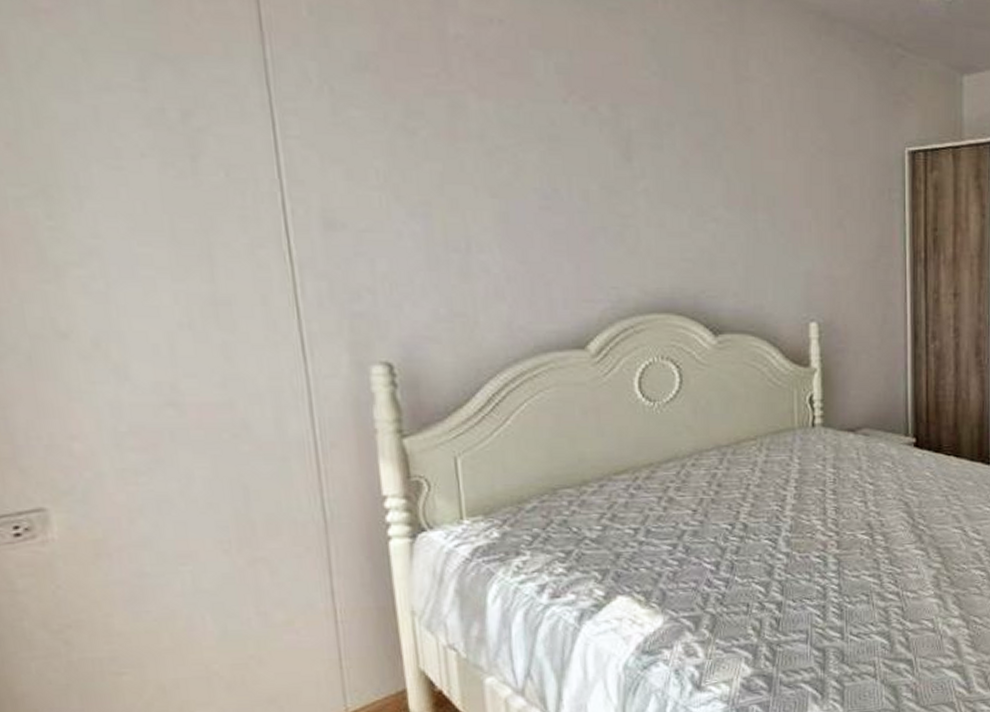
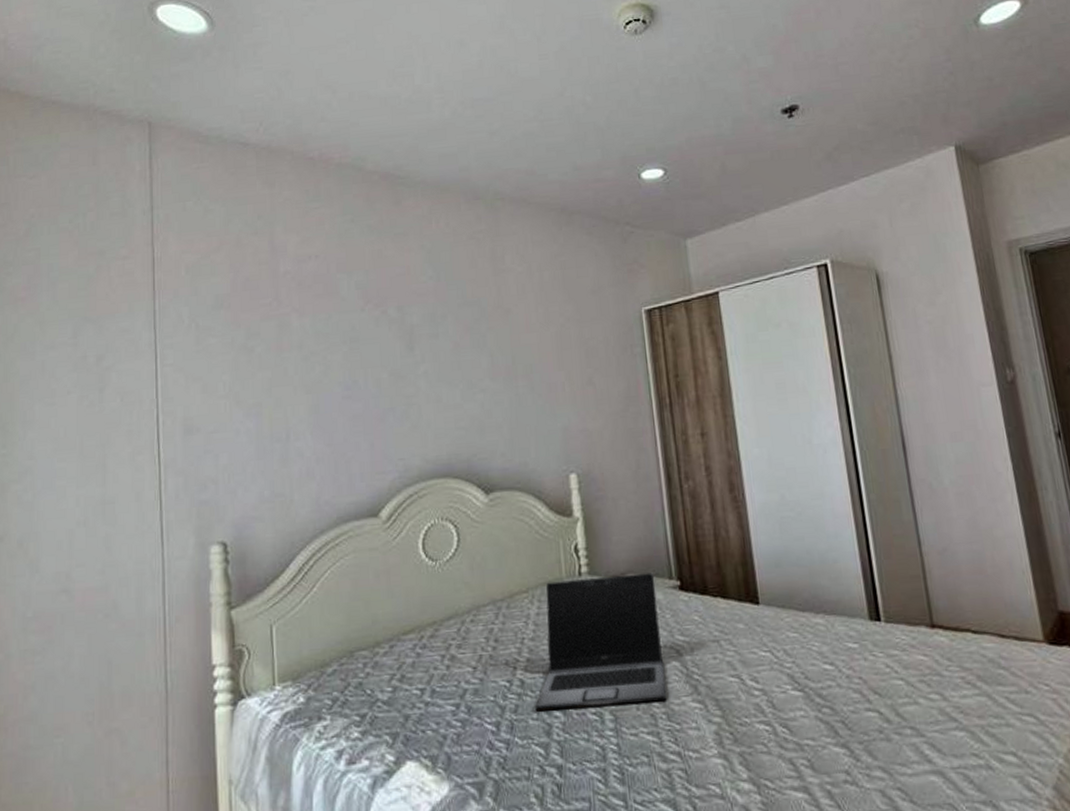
laptop: none [757,428,892,554] -> present [535,572,666,712]

